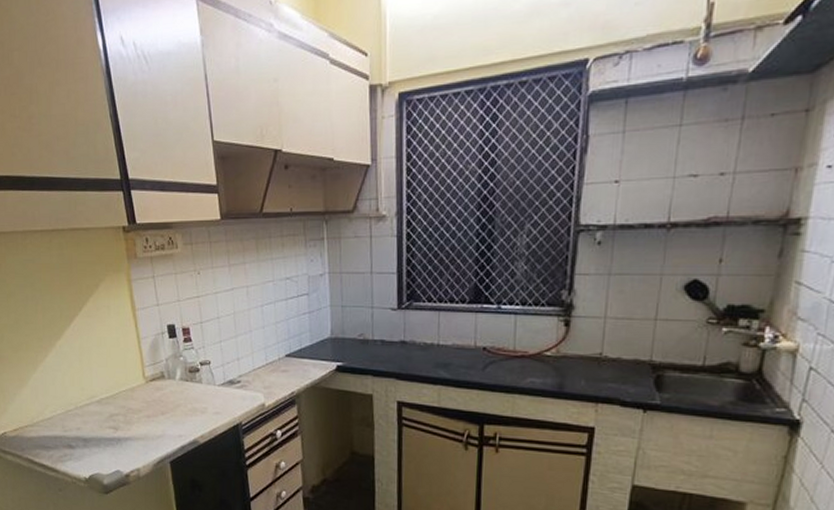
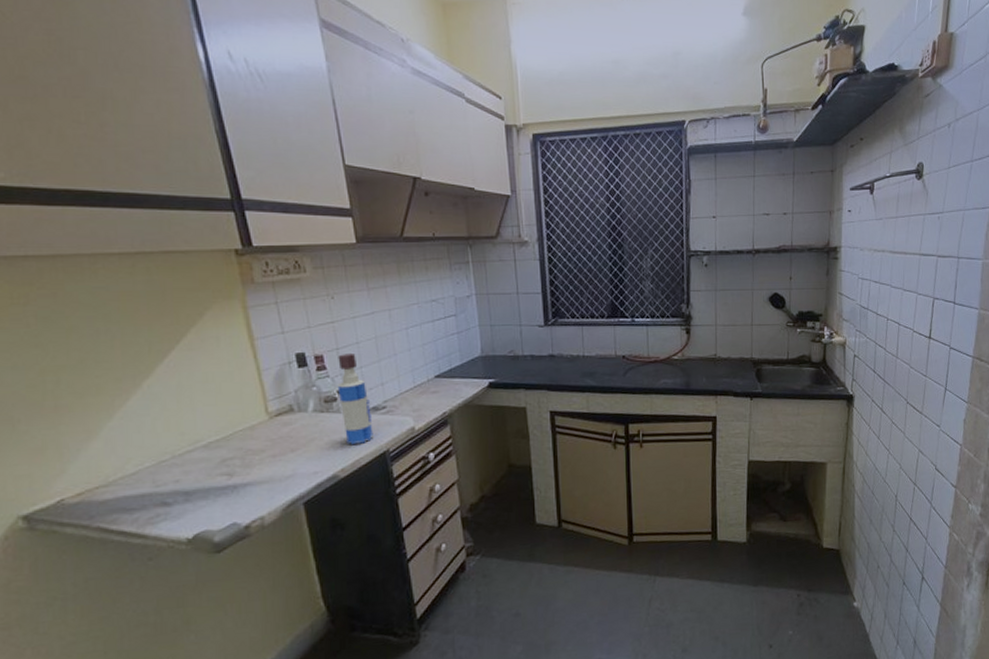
tequila bottle: none [200,327,229,414] -> present [337,352,374,444]

